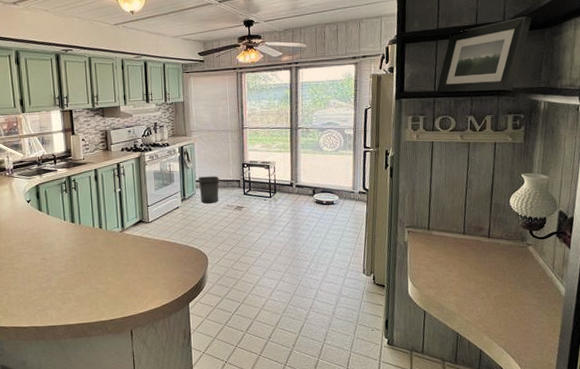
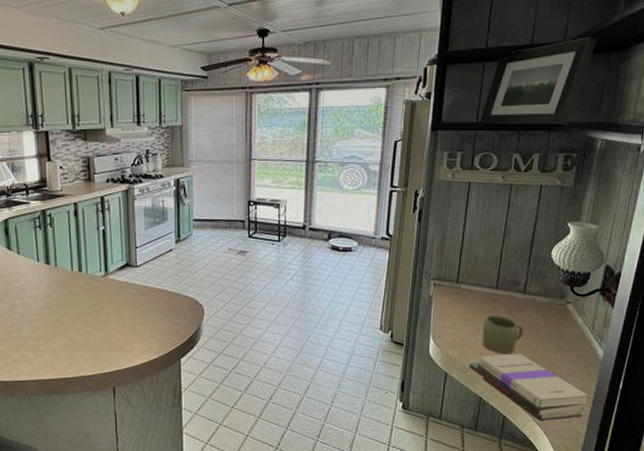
waste bin: present [197,176,220,204] -> none [195,214,222,246]
books: none [445,292,556,354] -> present [469,354,589,421]
mug: none [454,257,492,292] -> present [482,315,524,354]

